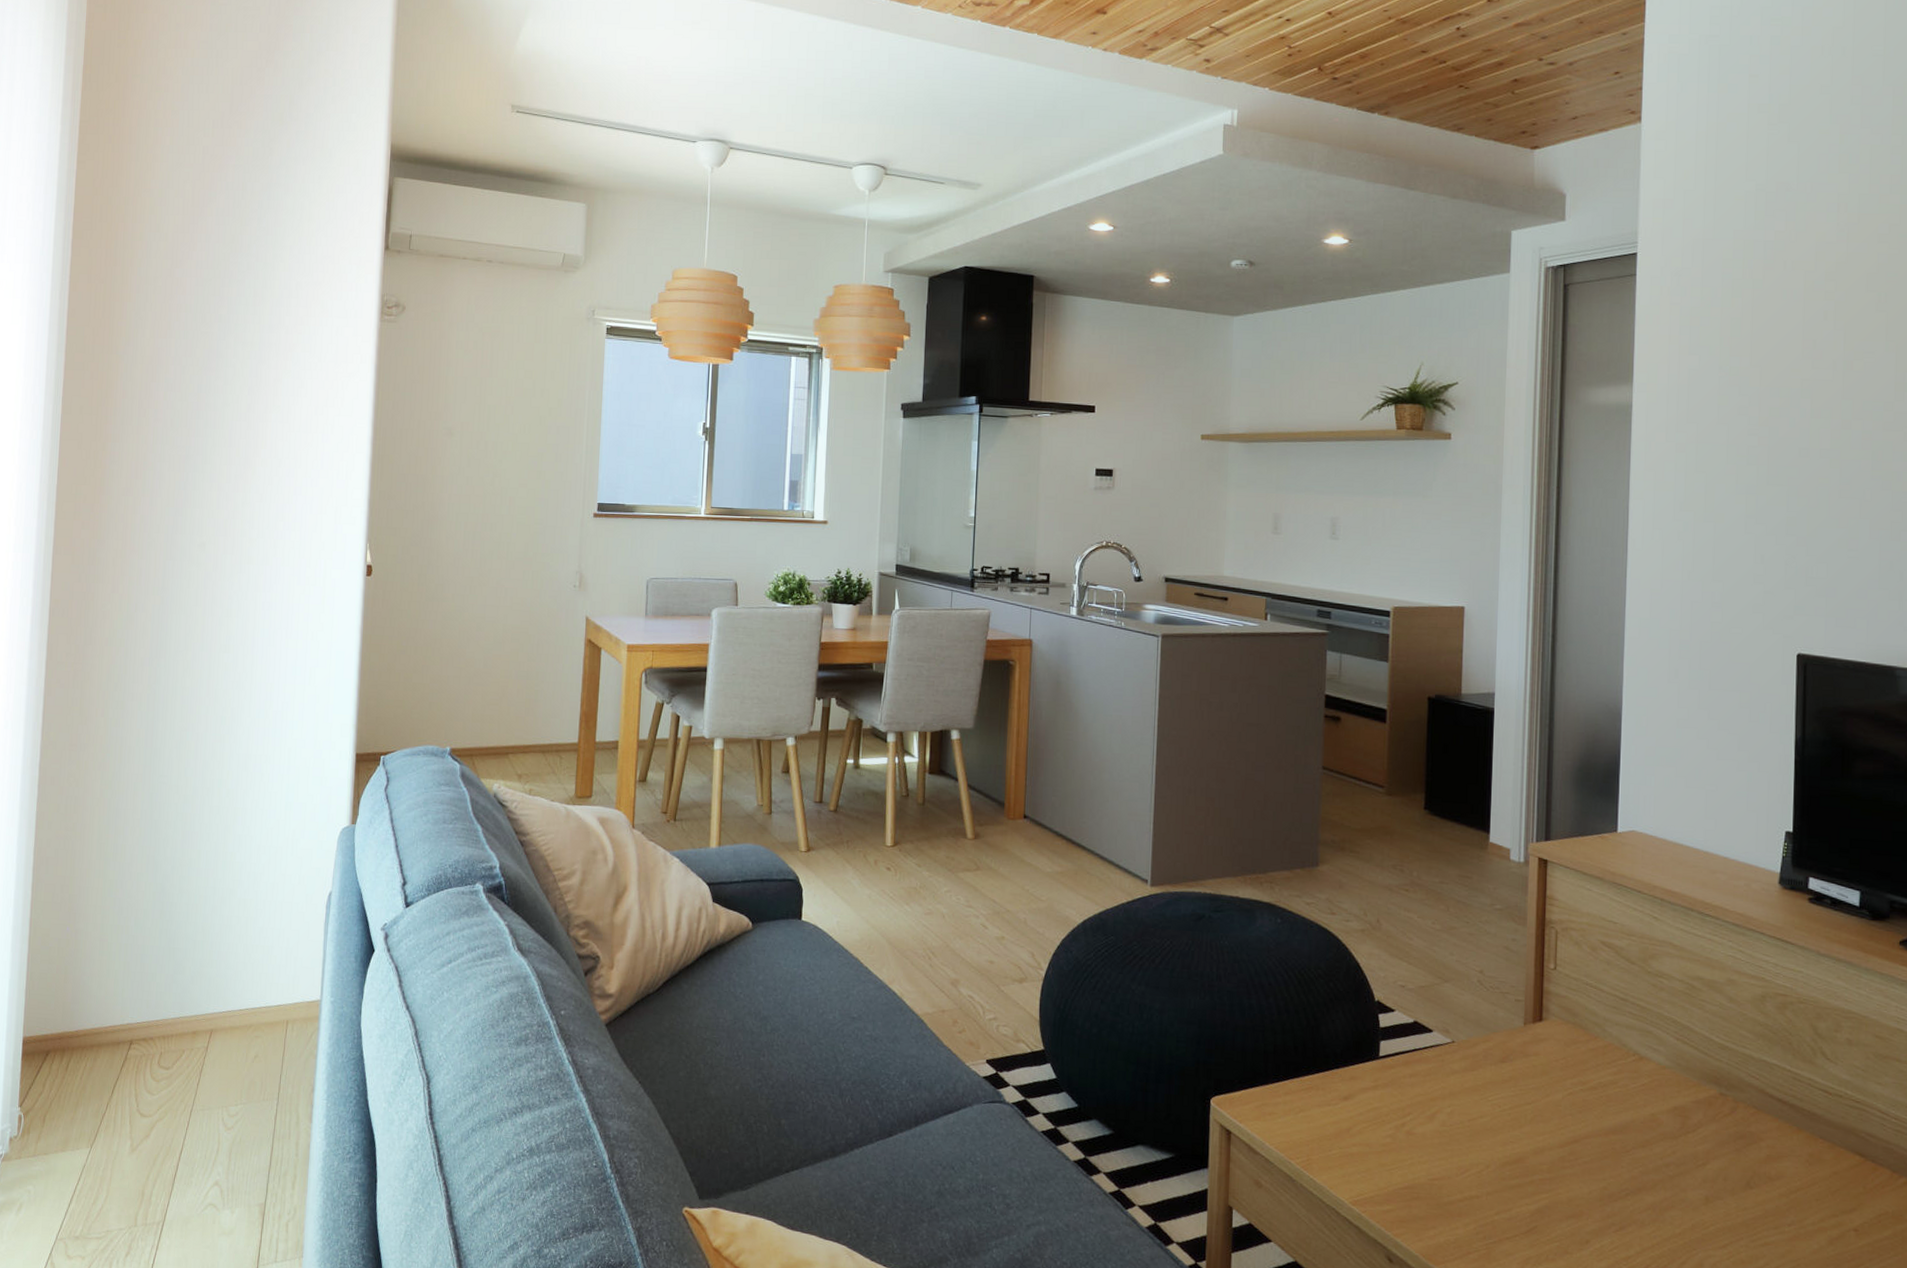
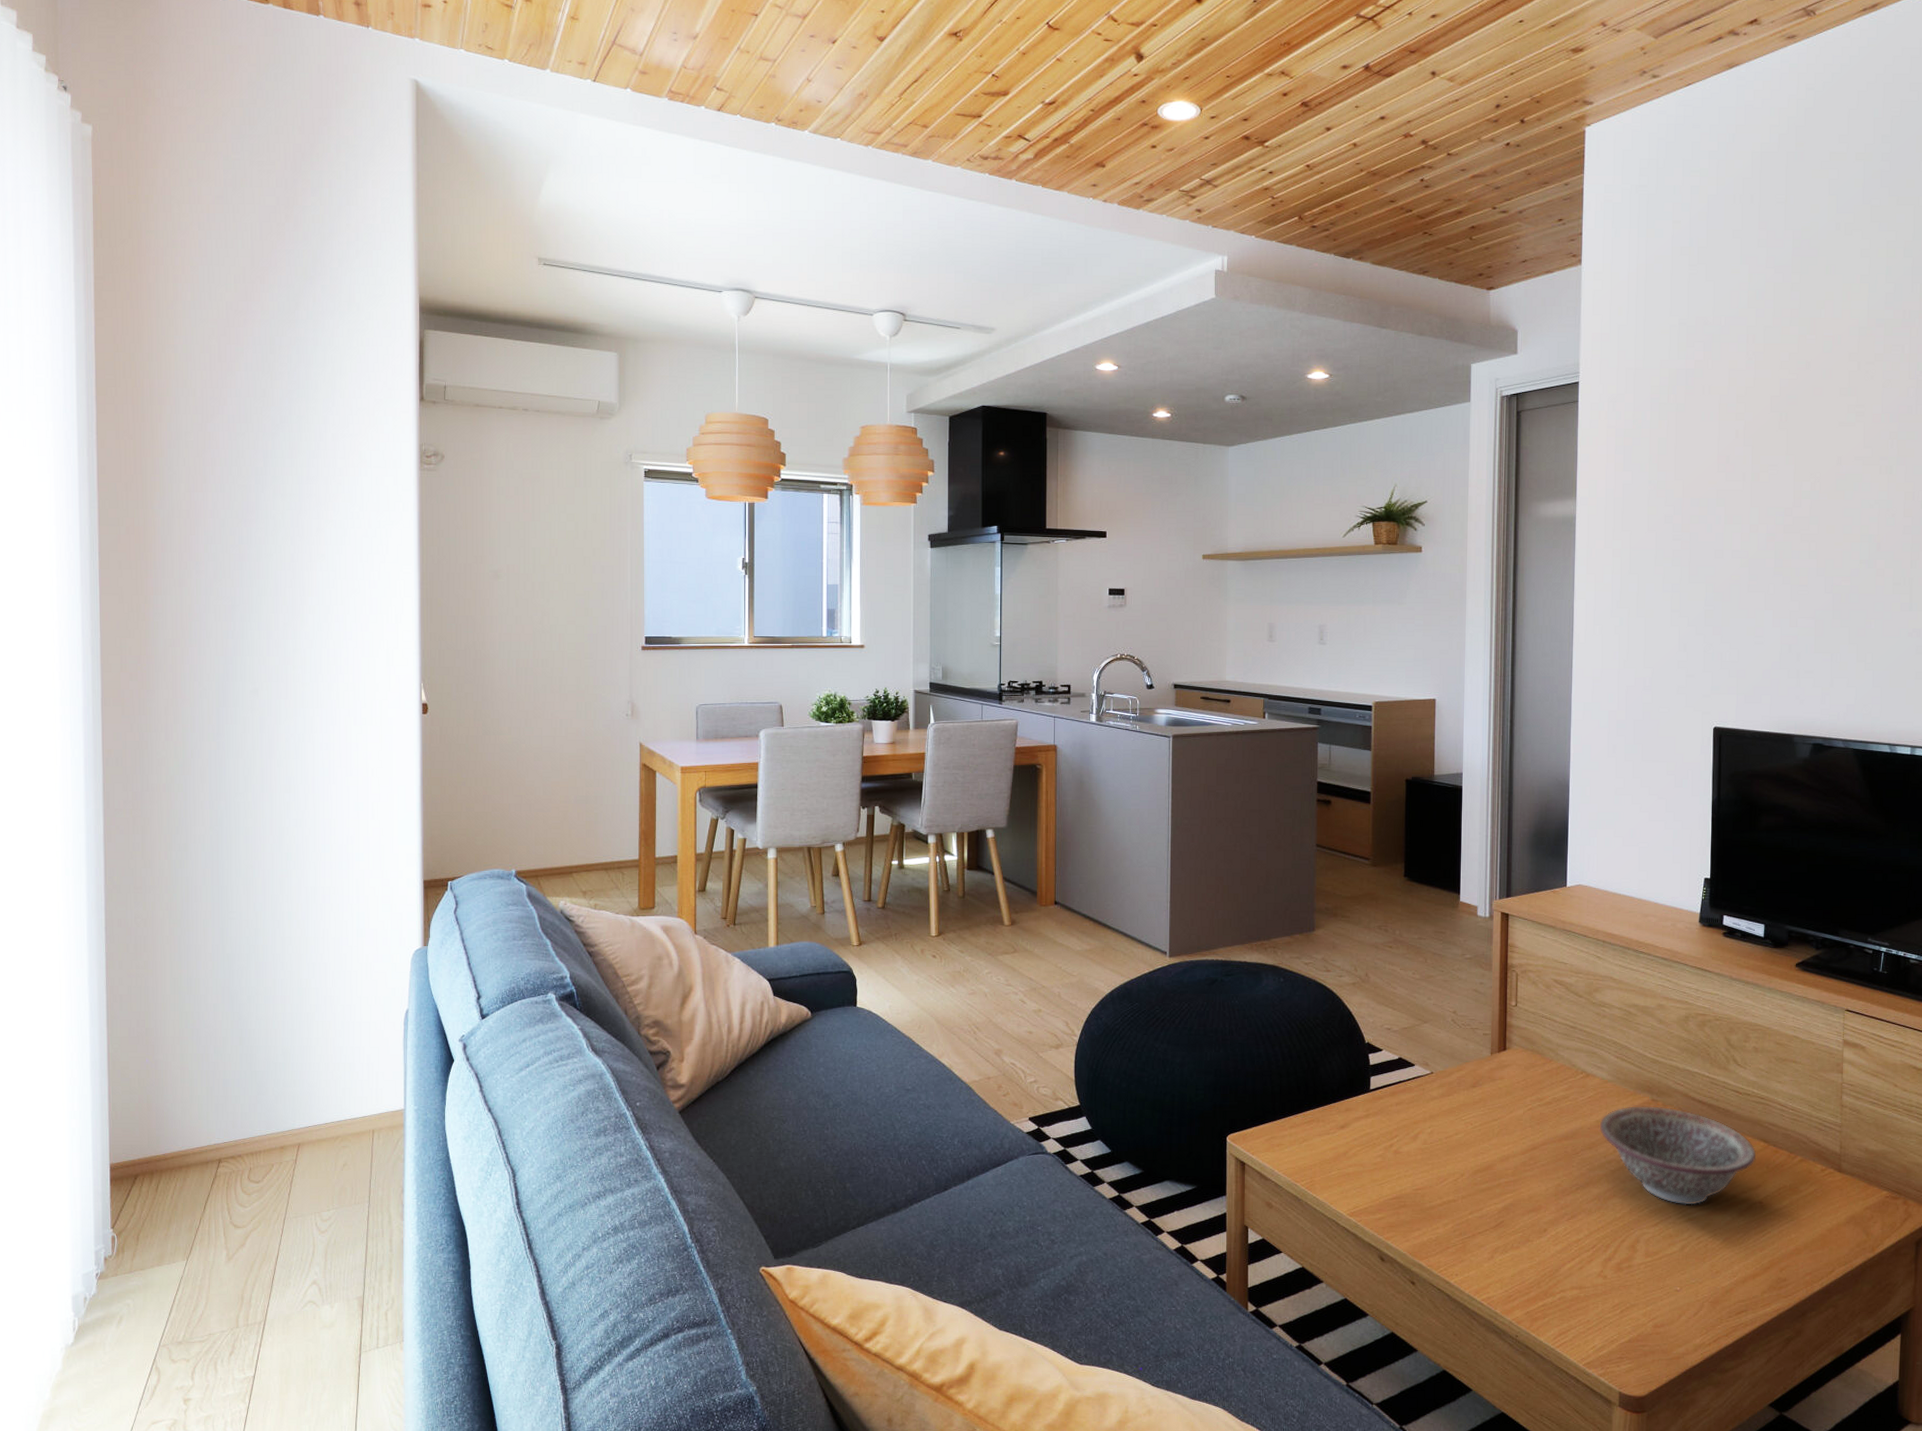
decorative bowl: none [1655,1099,1851,1227] -> present [1599,1106,1757,1205]

